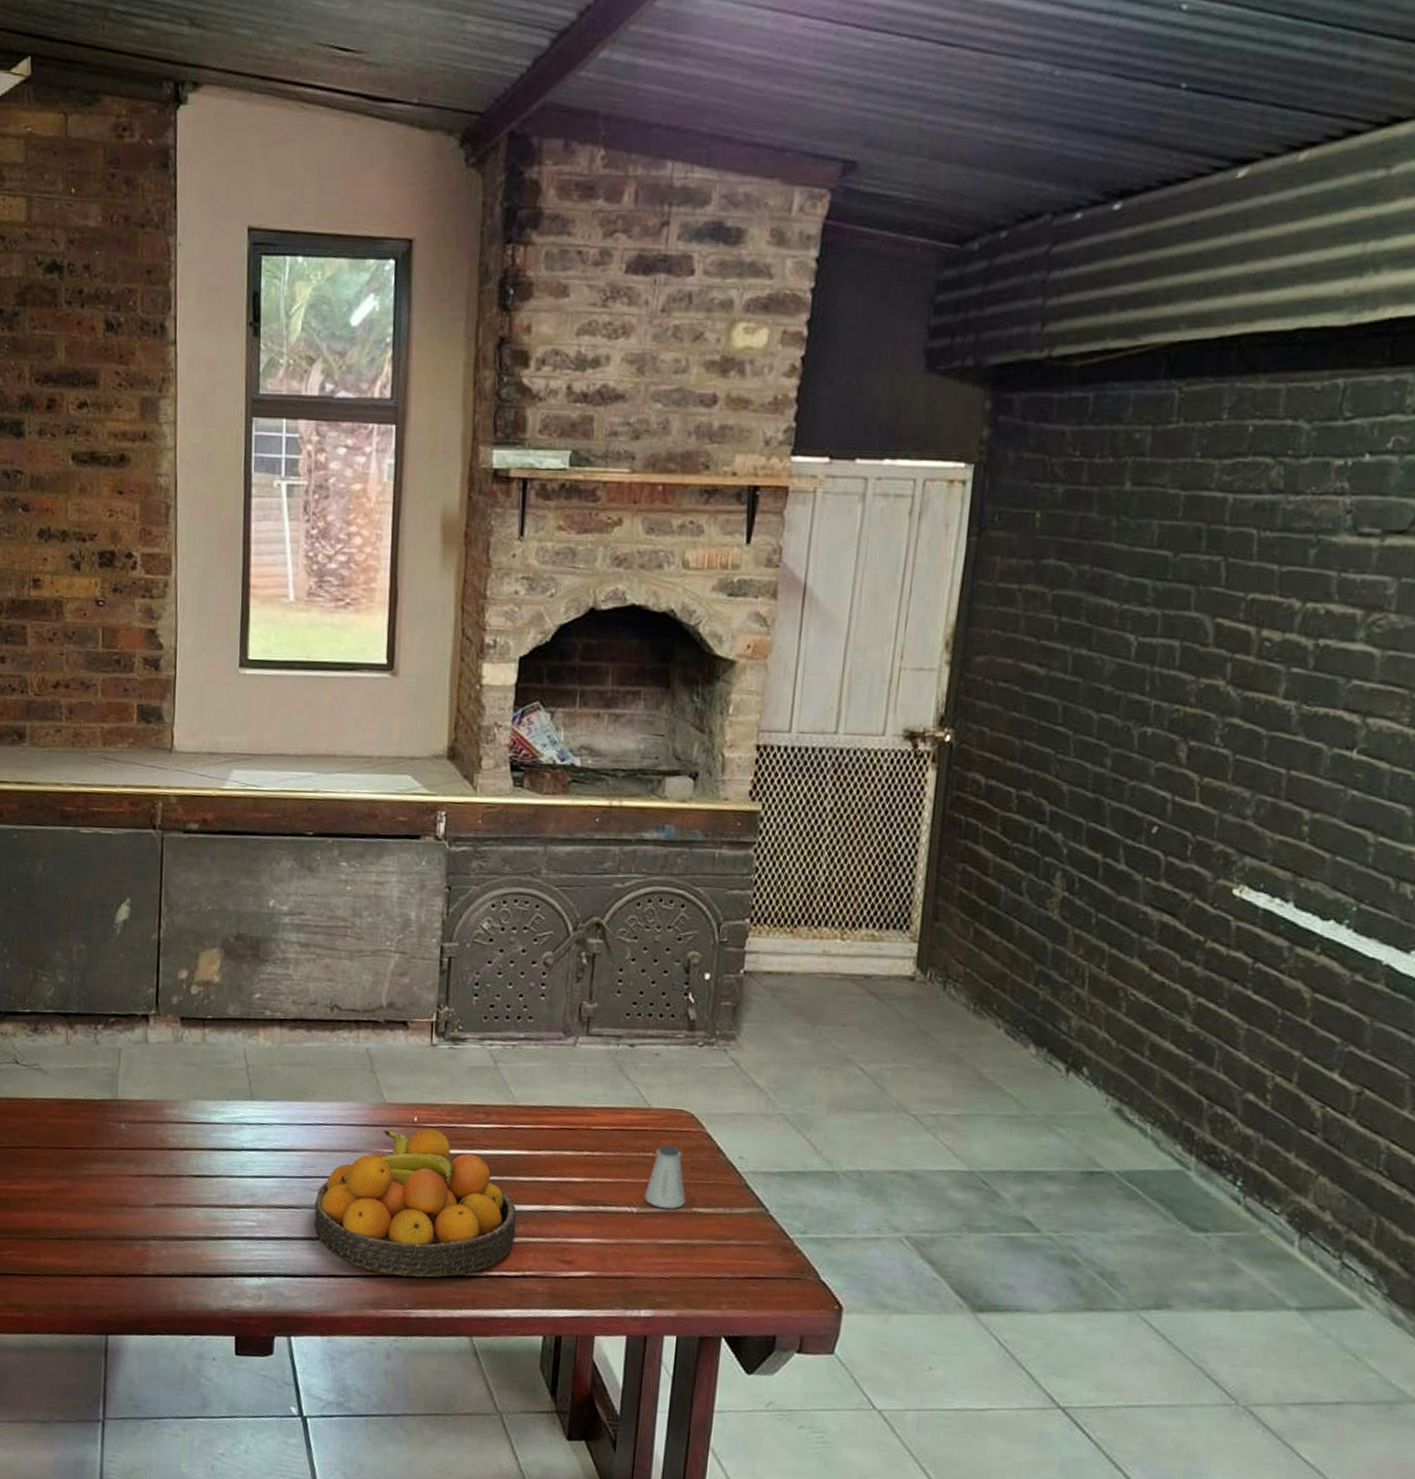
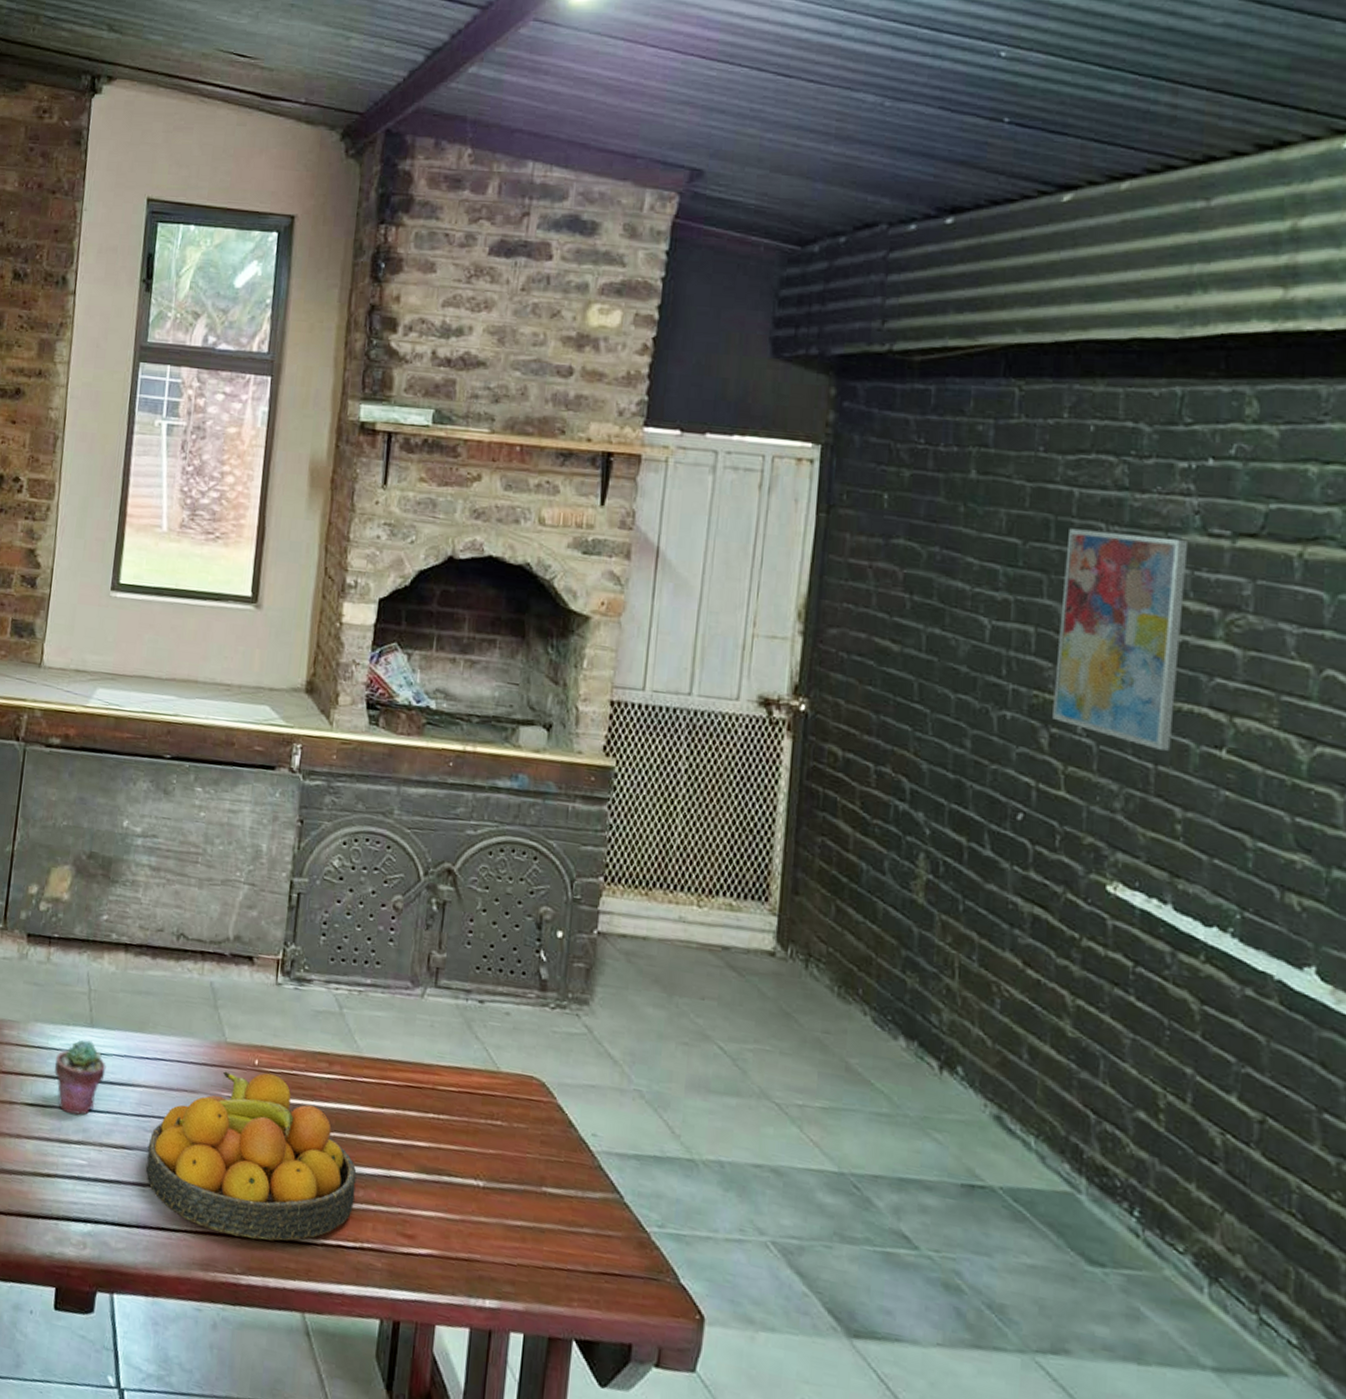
potted succulent: none [219,1112,269,1183] -> present [54,1039,106,1116]
saltshaker: present [644,1144,686,1209] -> none [491,1113,536,1186]
wall art: none [1192,536,1338,755] -> present [1052,528,1189,751]

